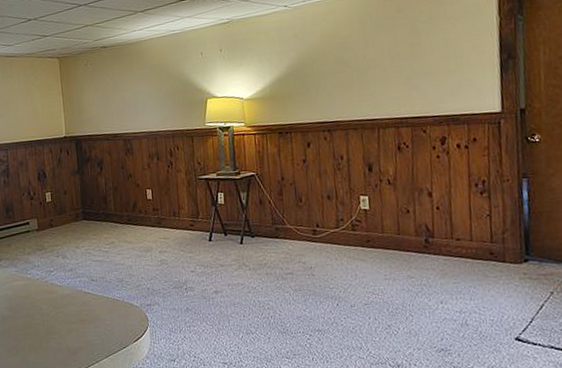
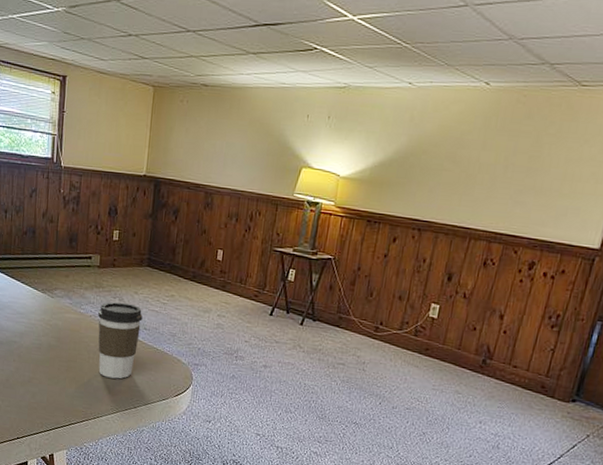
coffee cup: none [45,259,89,337] -> present [98,302,143,379]

